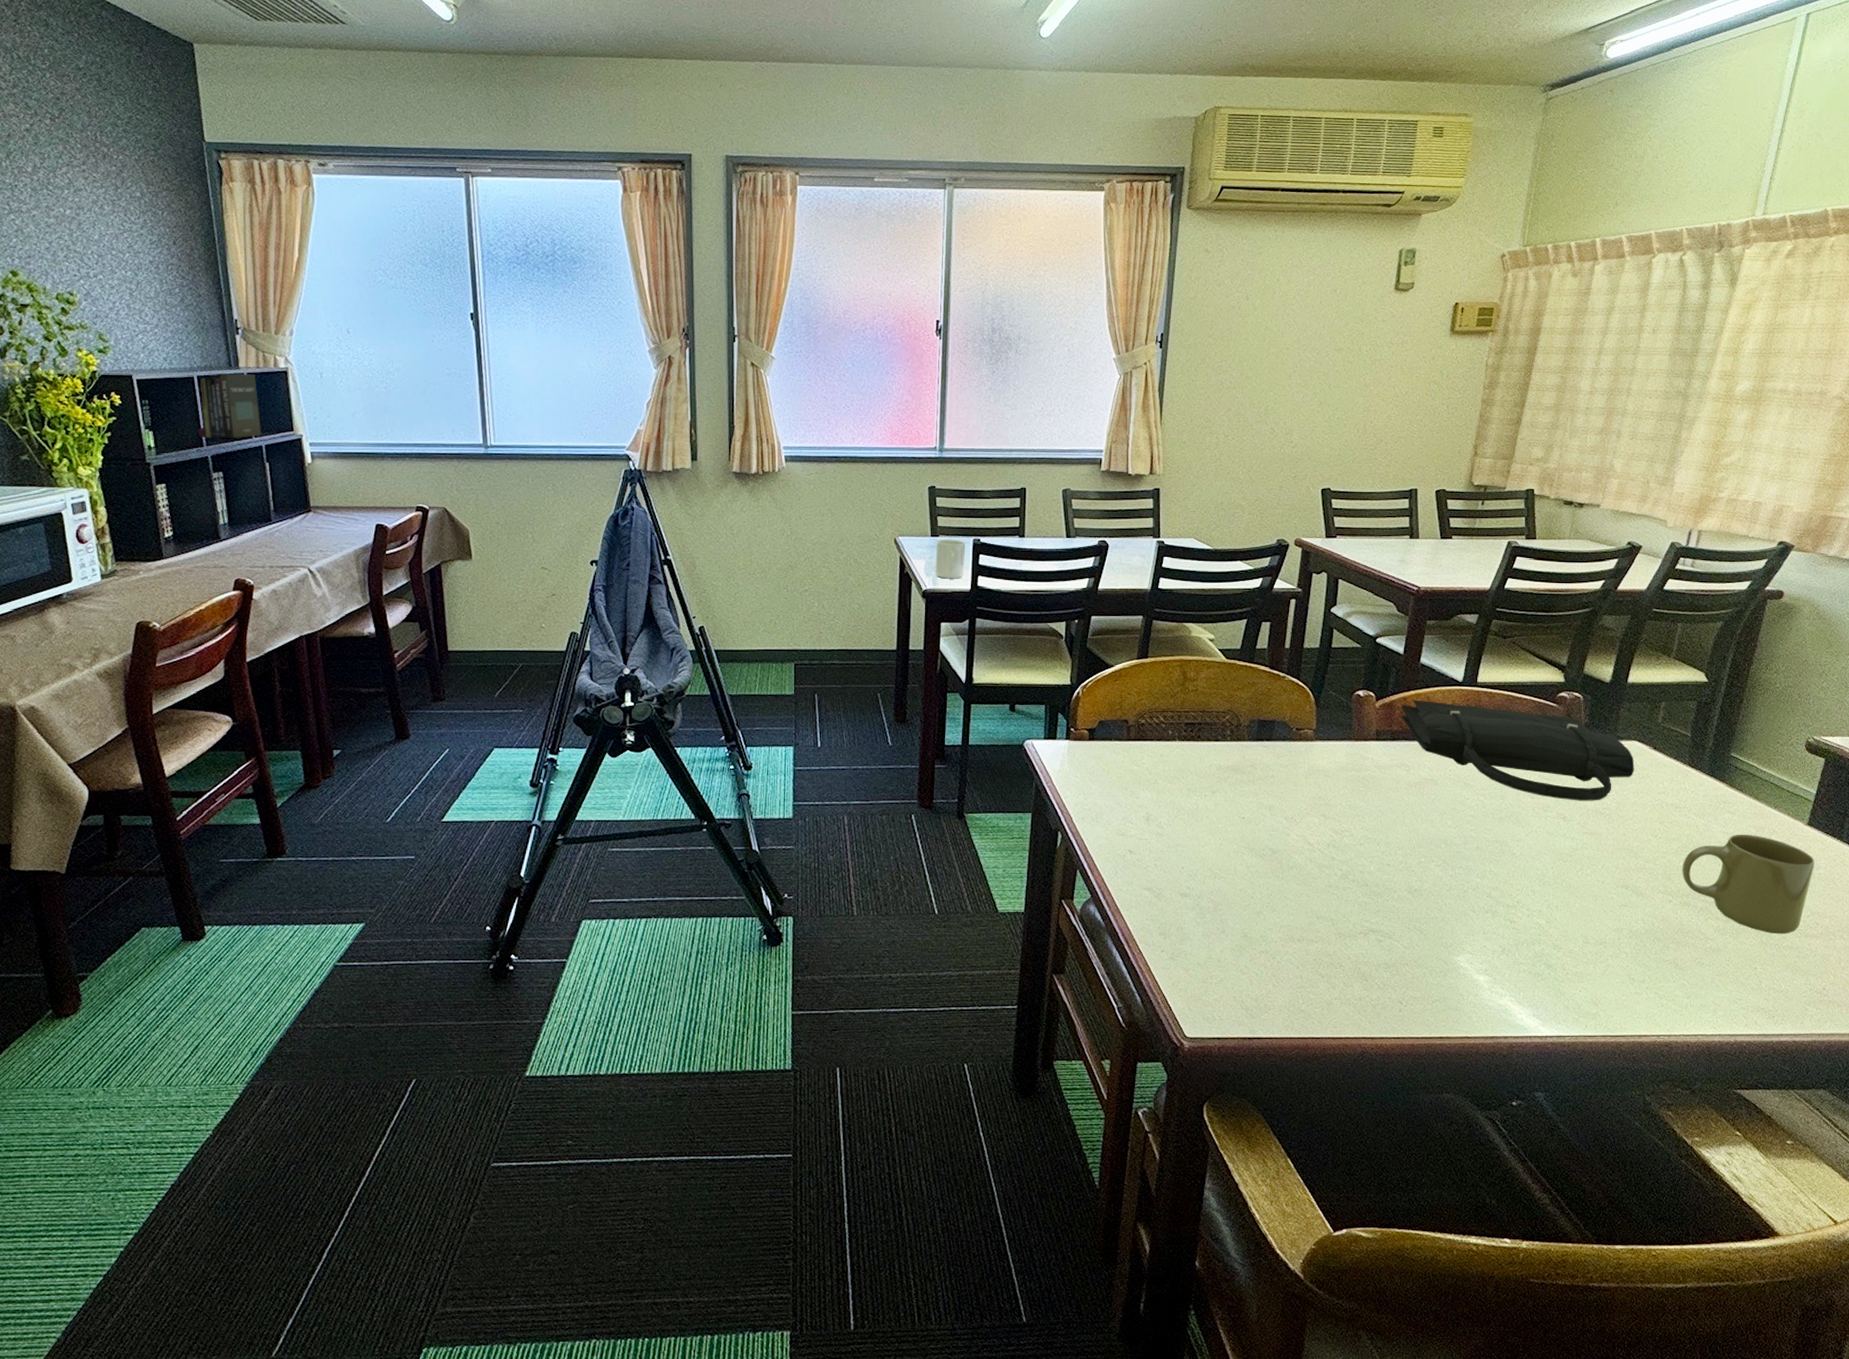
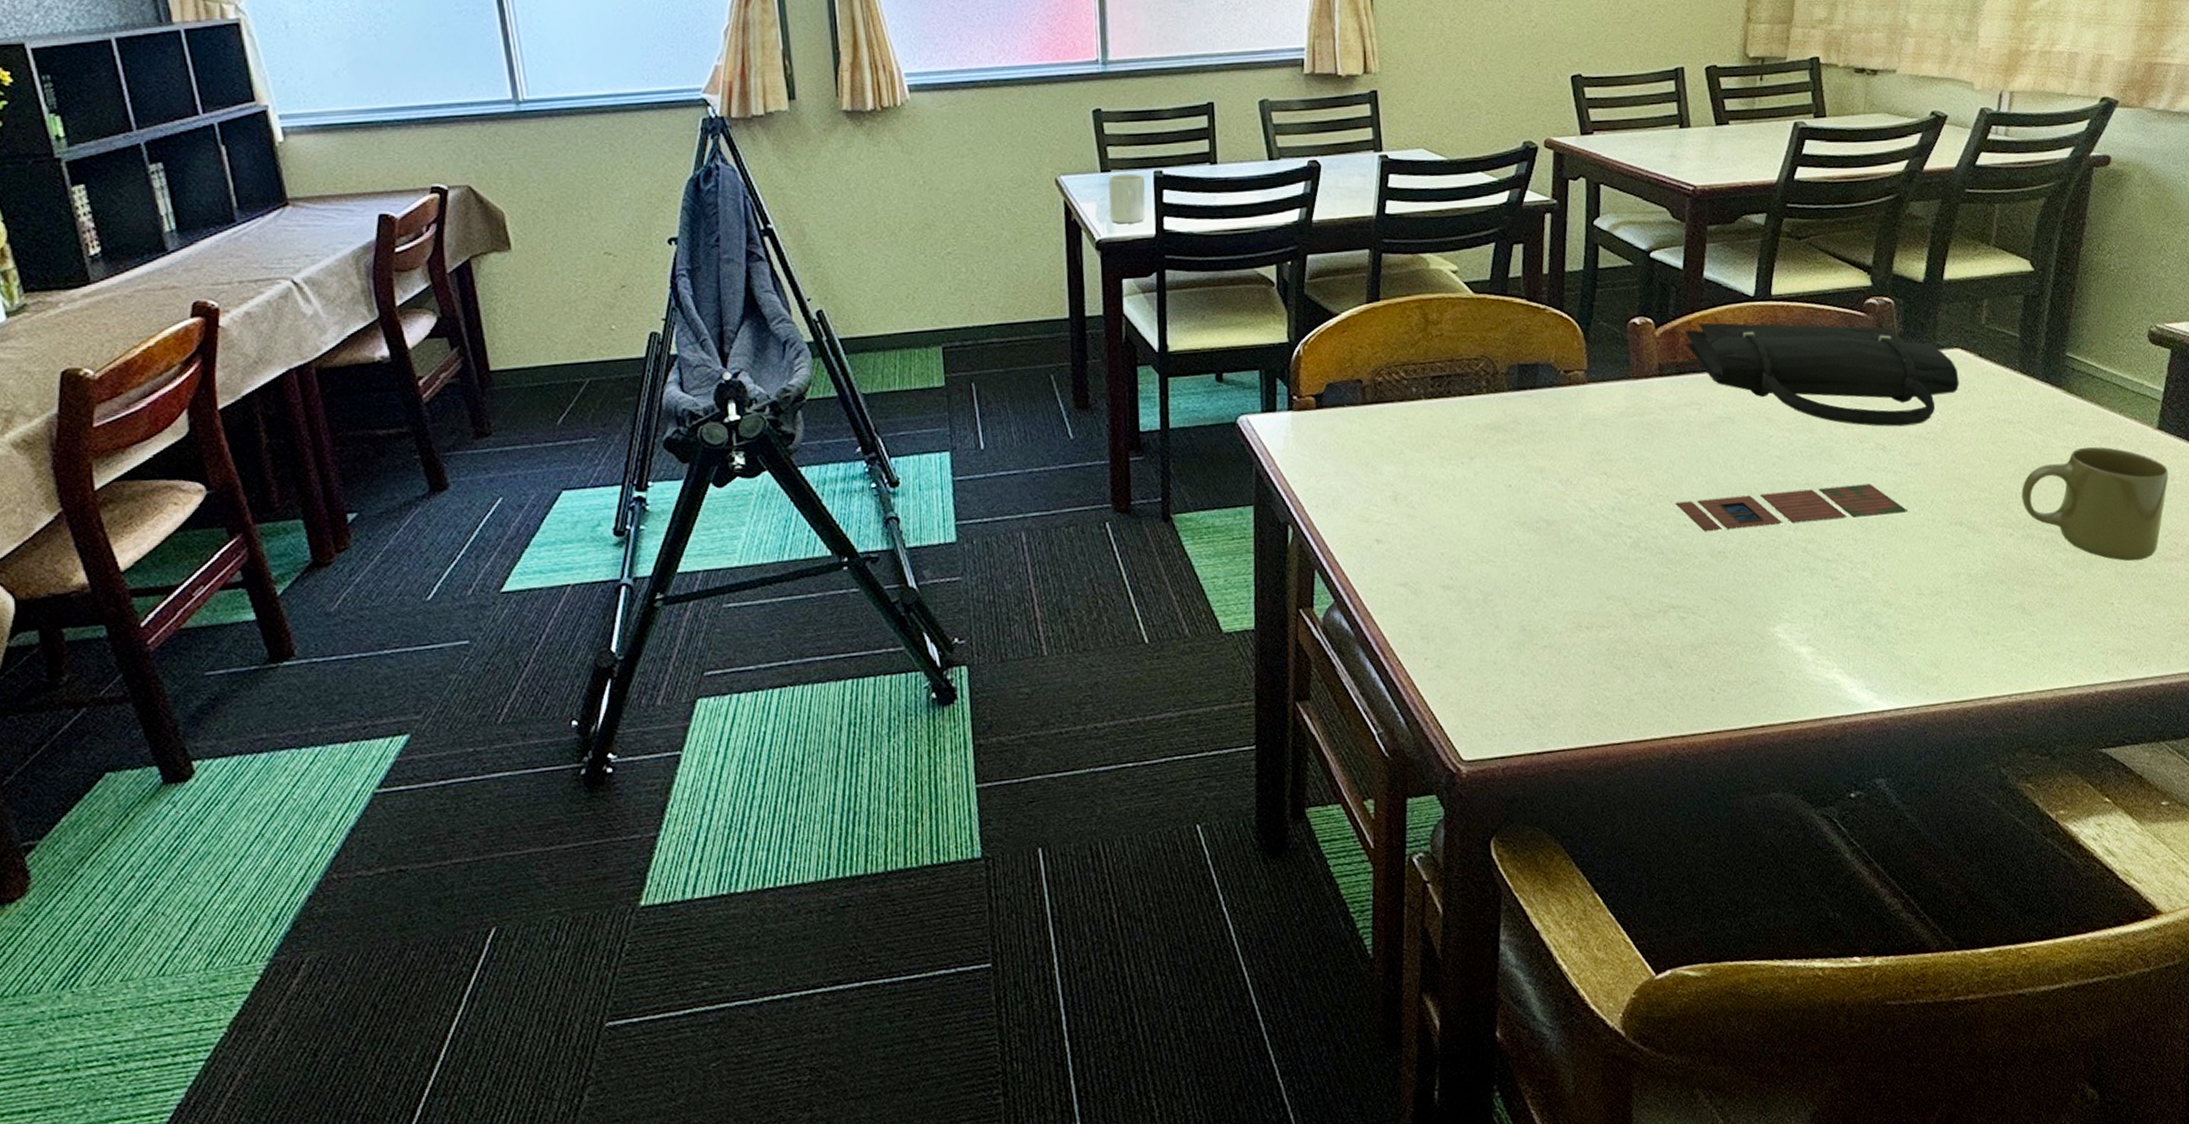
books: present [198,373,261,438] -> none [121,30,211,119]
papers: none [1381,845,1581,873] -> present [1675,483,1907,532]

